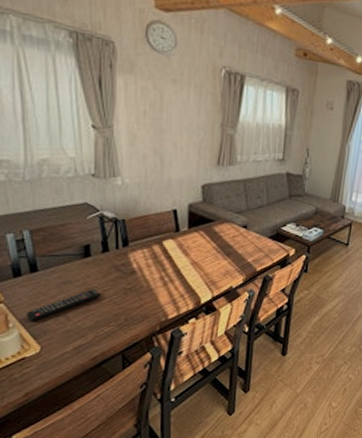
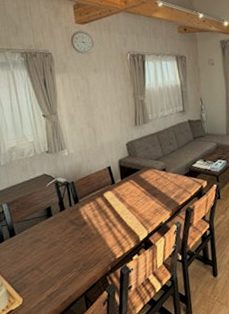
remote control: present [27,289,100,321] -> none [10,243,63,278]

